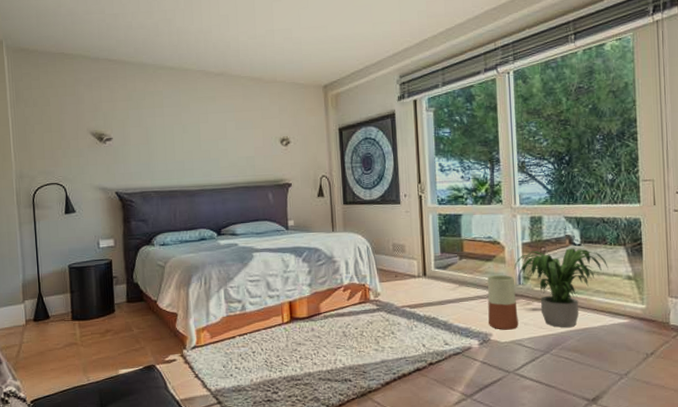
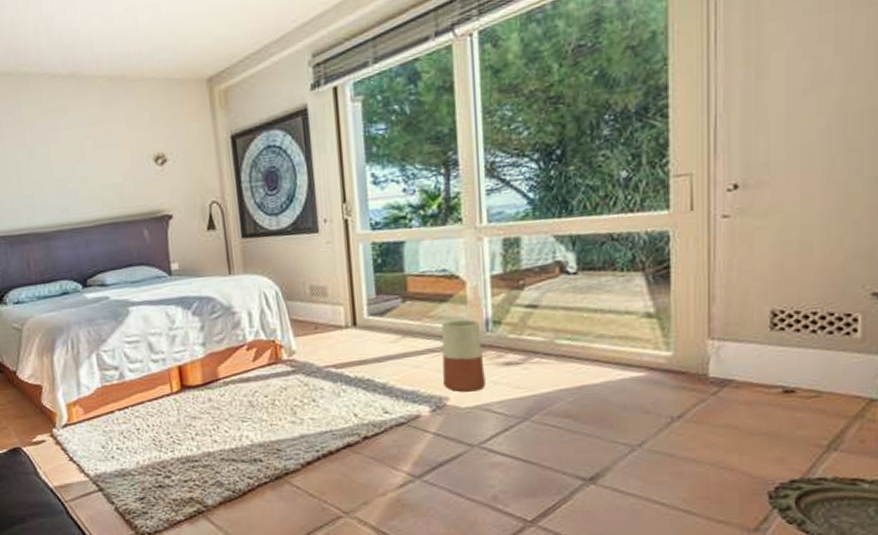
potted plant: present [514,248,608,328] -> none [480,278,618,387]

